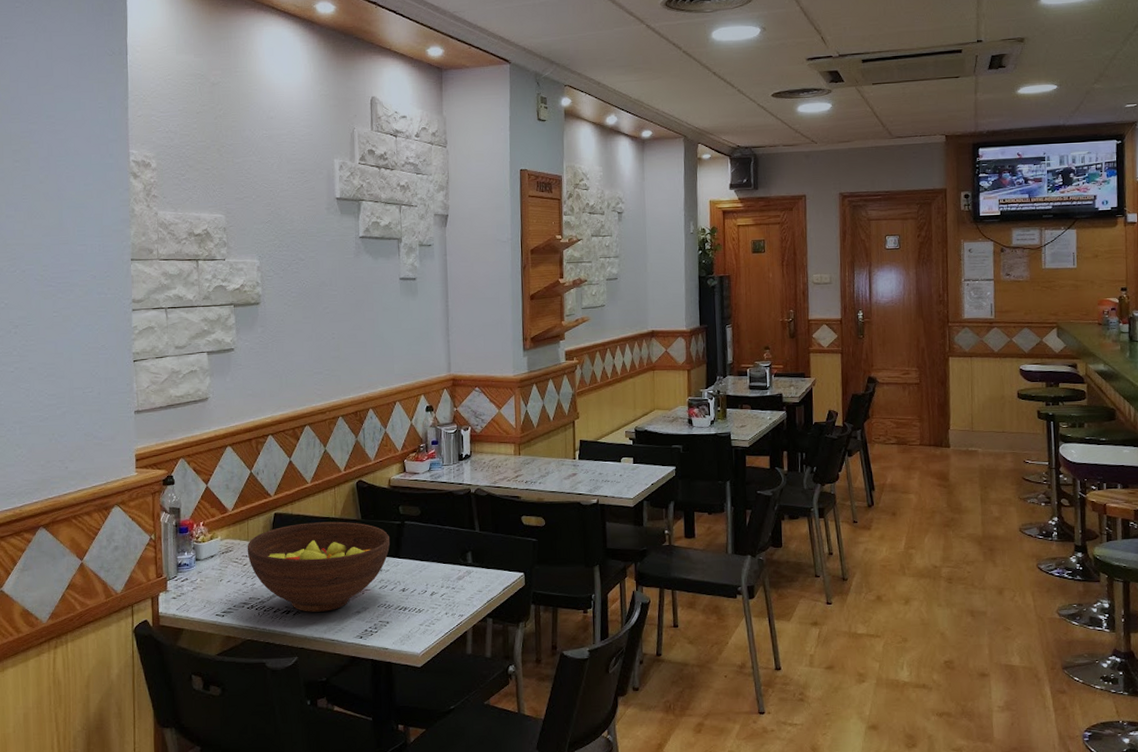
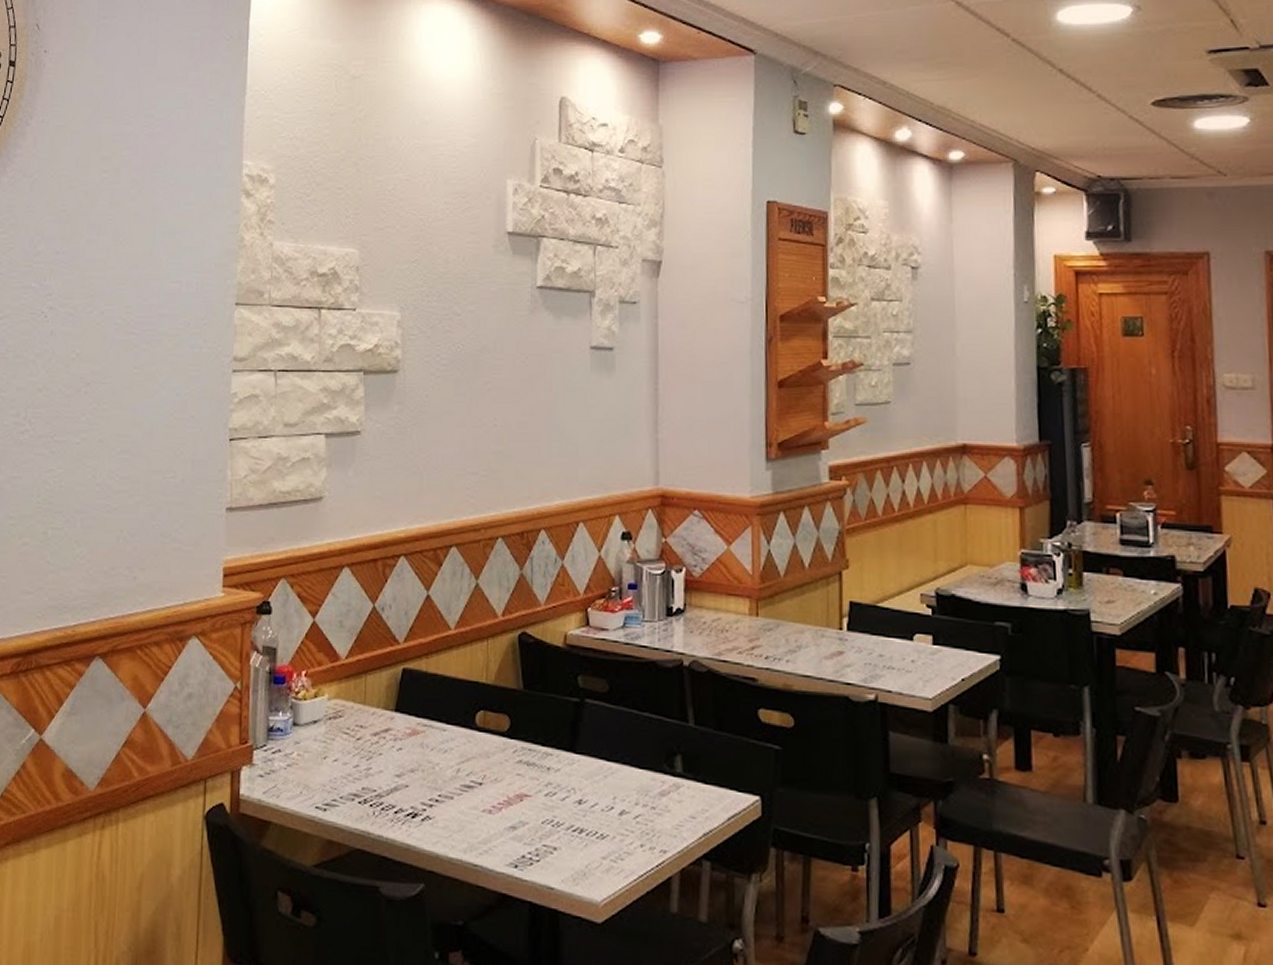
fruit bowl: present [247,521,390,612] -> none [362,686,562,821]

